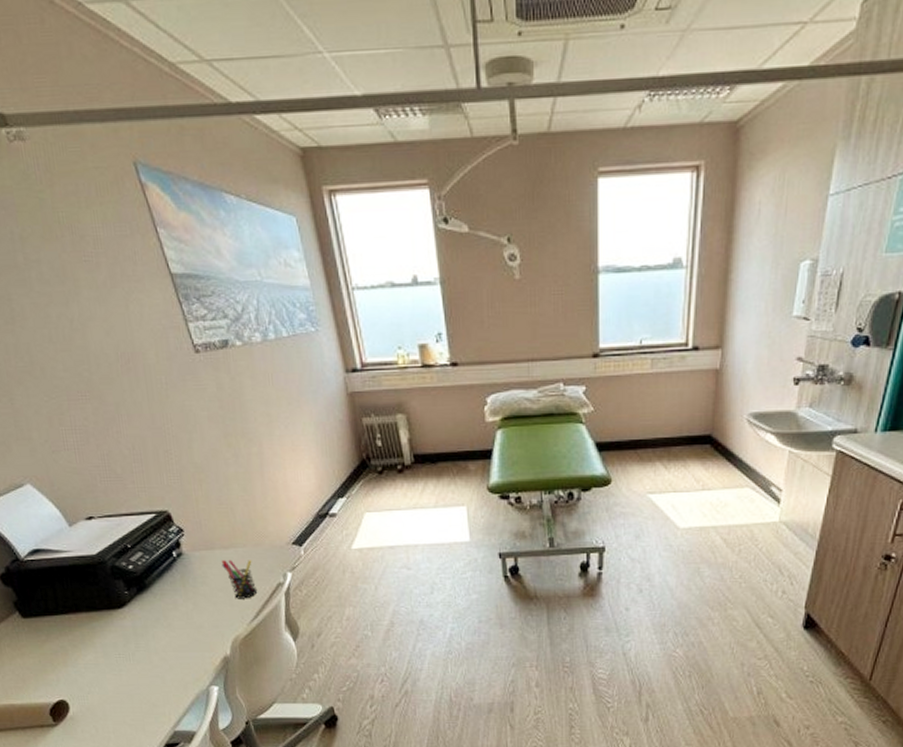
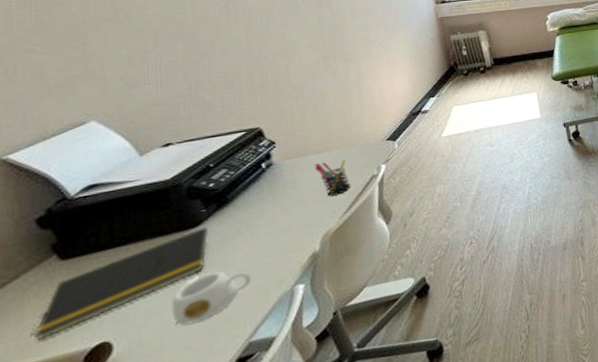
notepad: none [12,610,133,686] -> present [34,227,209,340]
mug: none [109,657,172,701] -> present [170,271,252,325]

